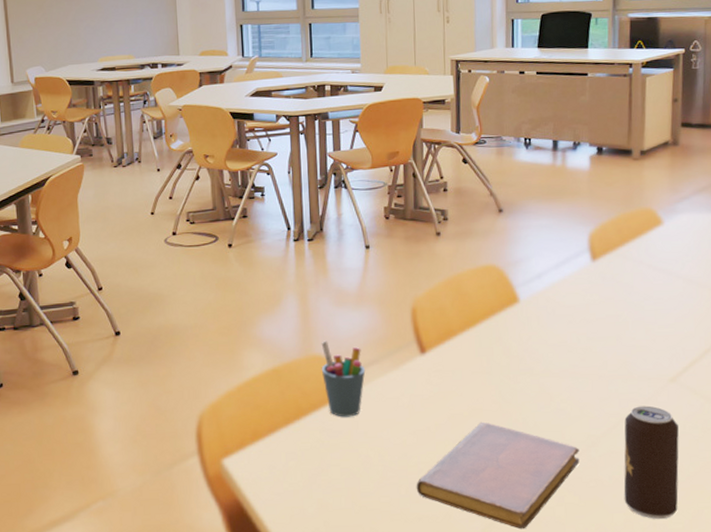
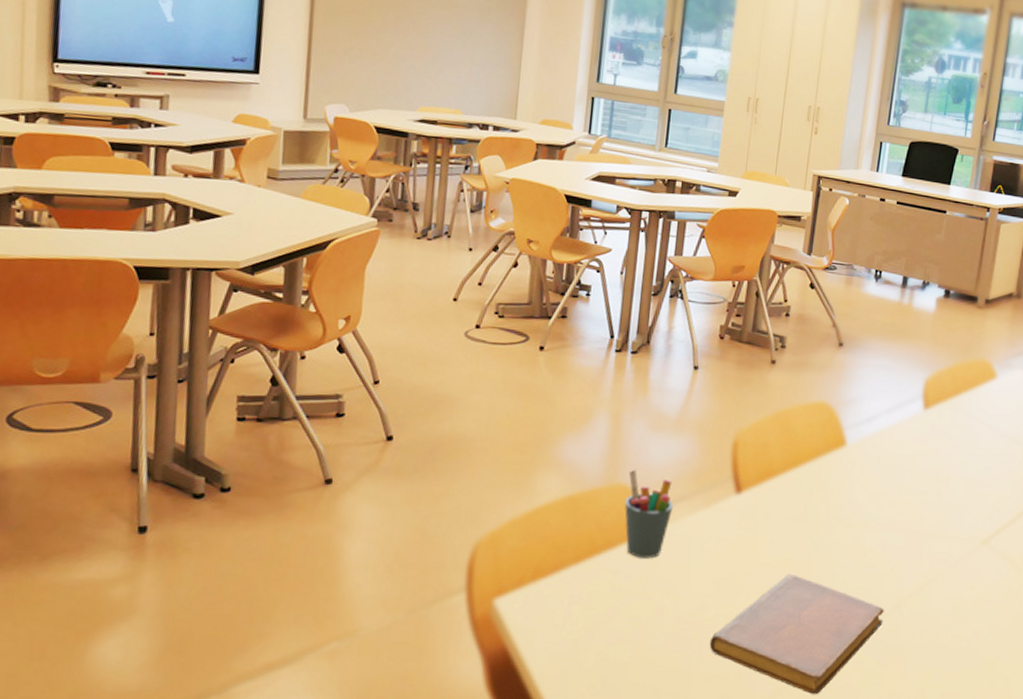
beverage can: present [623,405,679,519] -> none [921,567,984,689]

